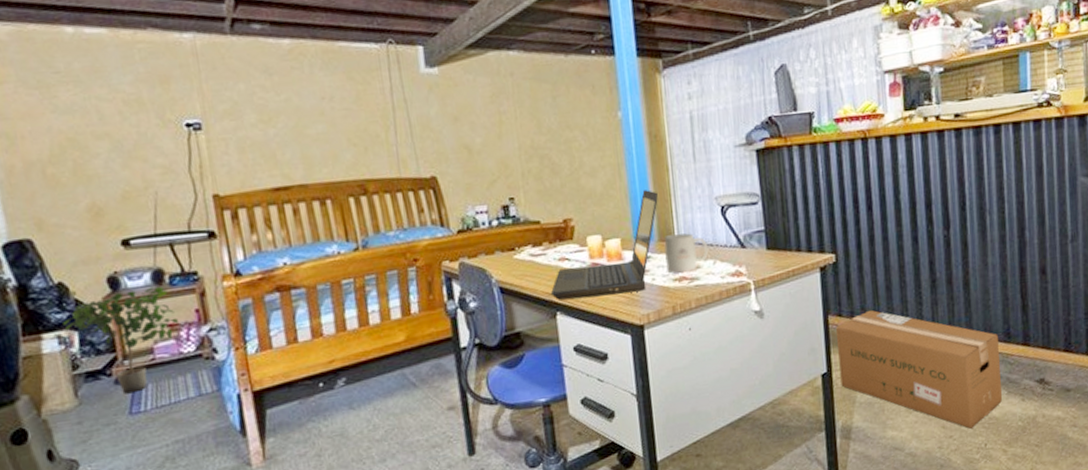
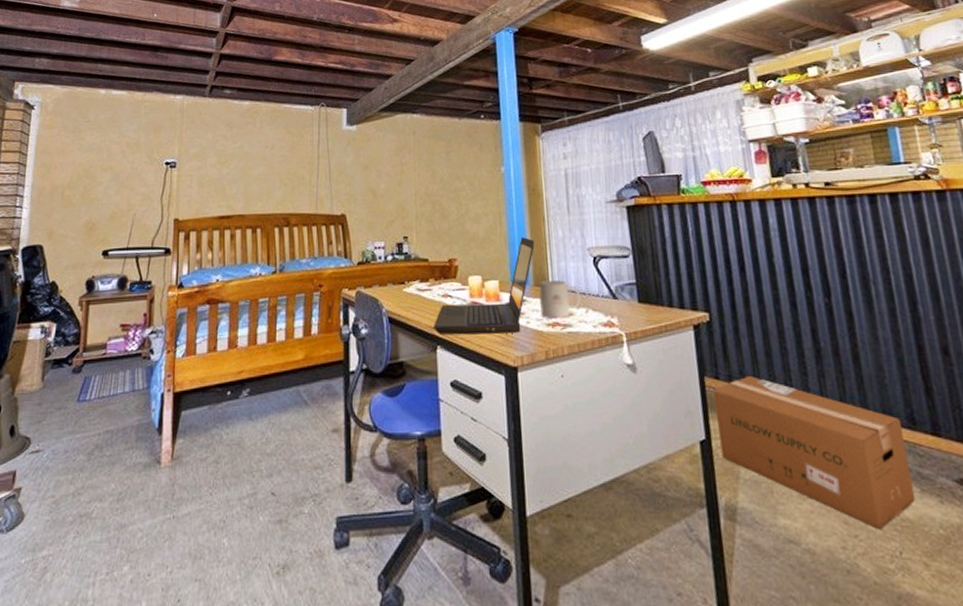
potted plant: present [63,286,180,394] -> none [47,291,130,383]

